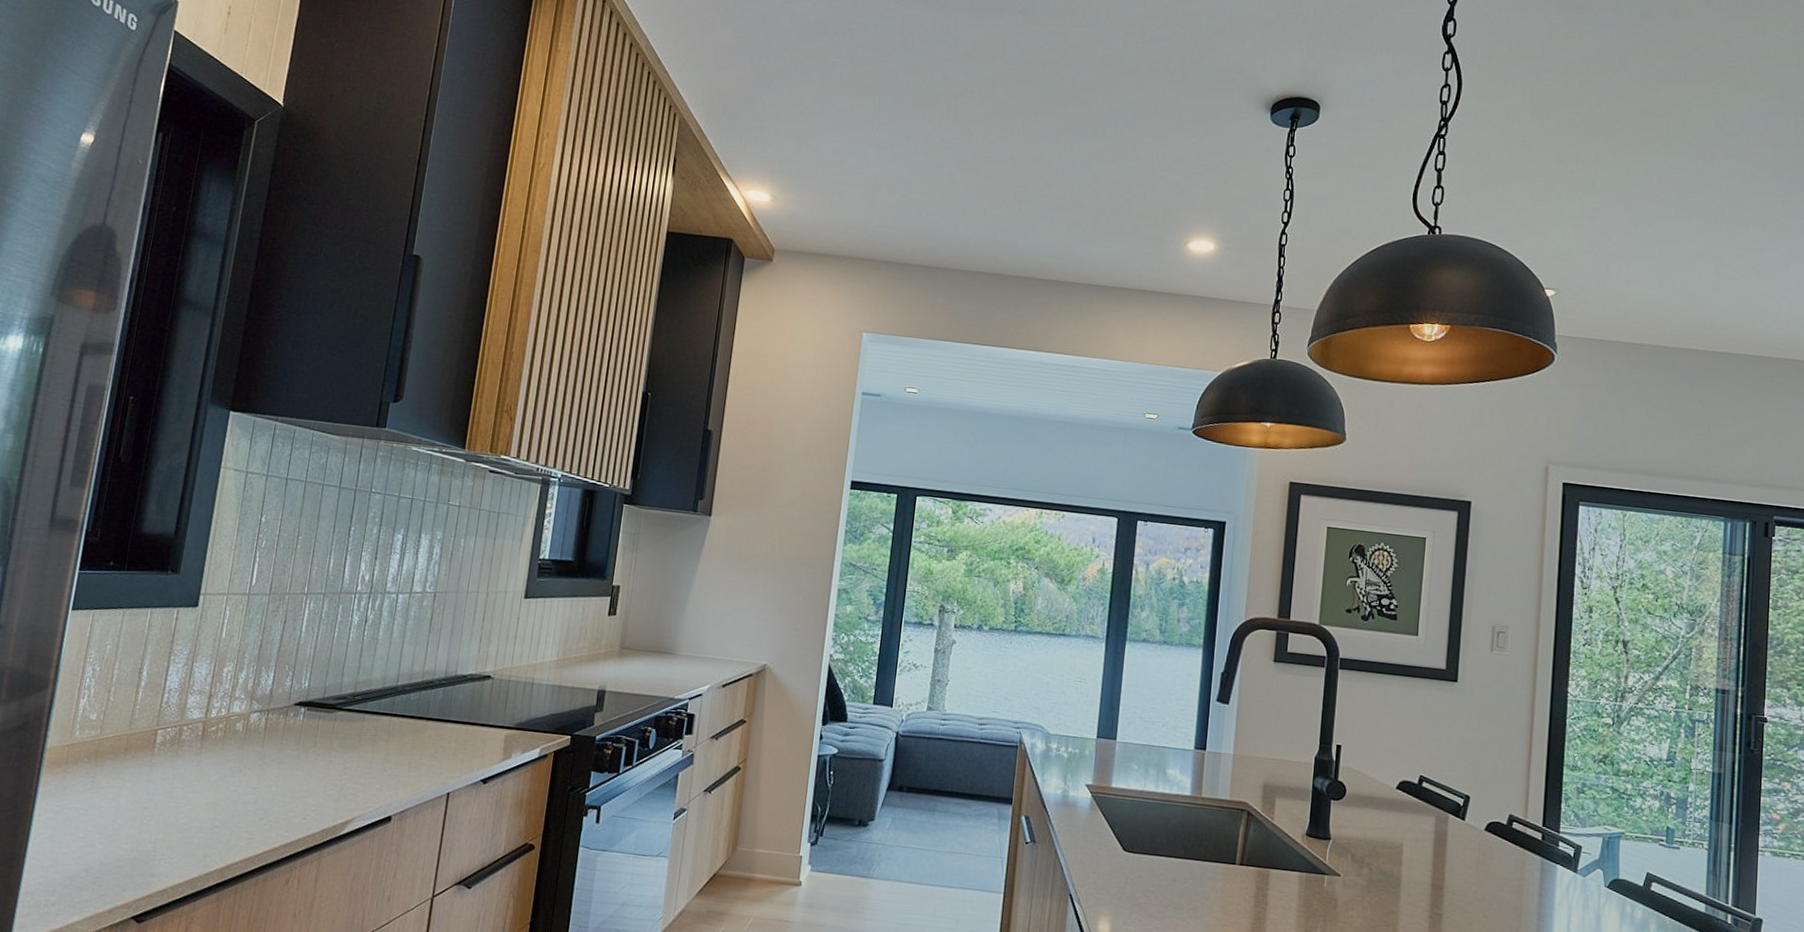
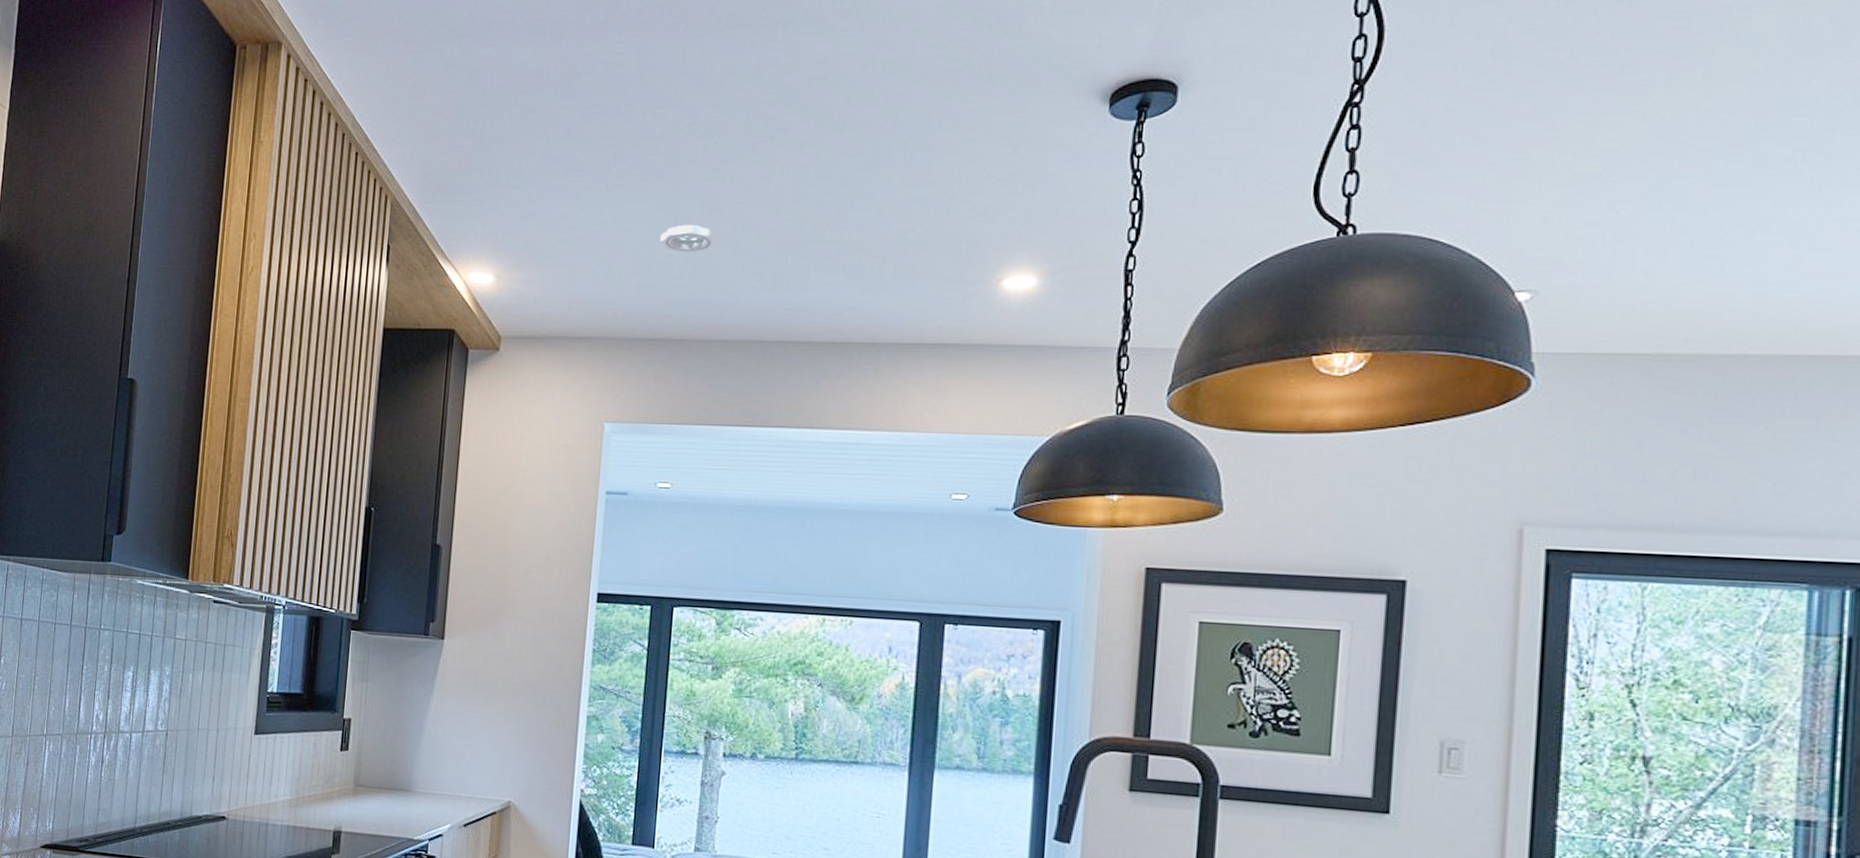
smoke detector: none [916,169,964,195] -> present [660,224,717,254]

